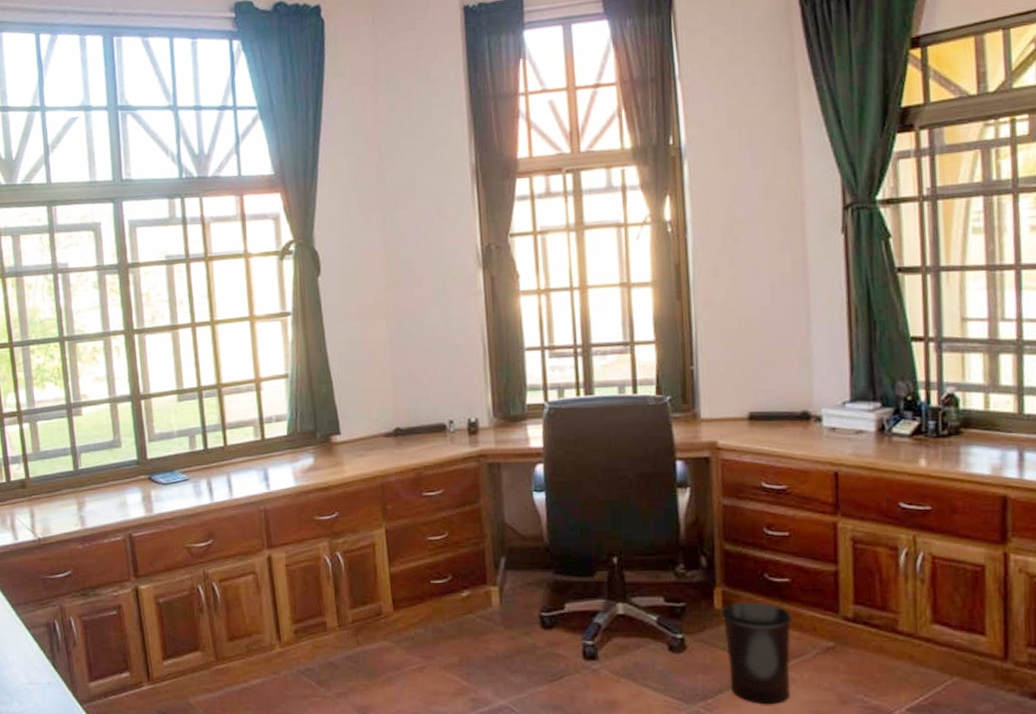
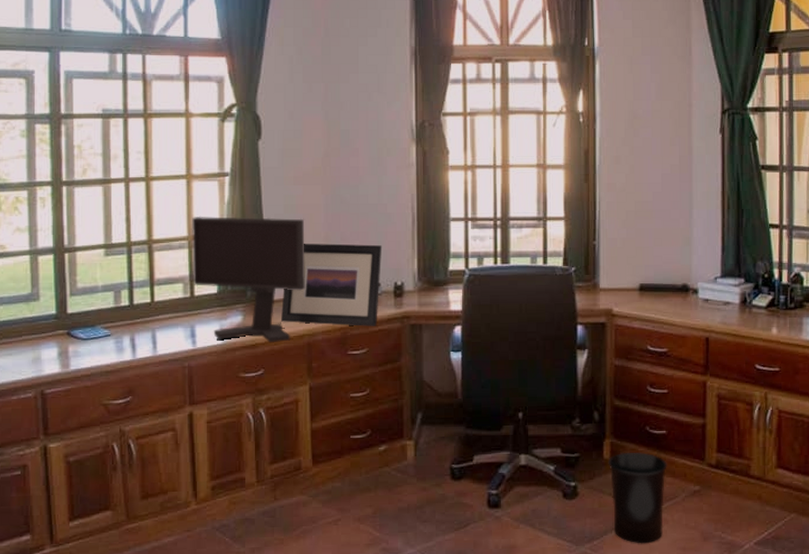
monitor: none [258,355,375,486] -> present [192,216,305,343]
picture frame: none [352,379,453,467] -> present [281,243,383,326]

